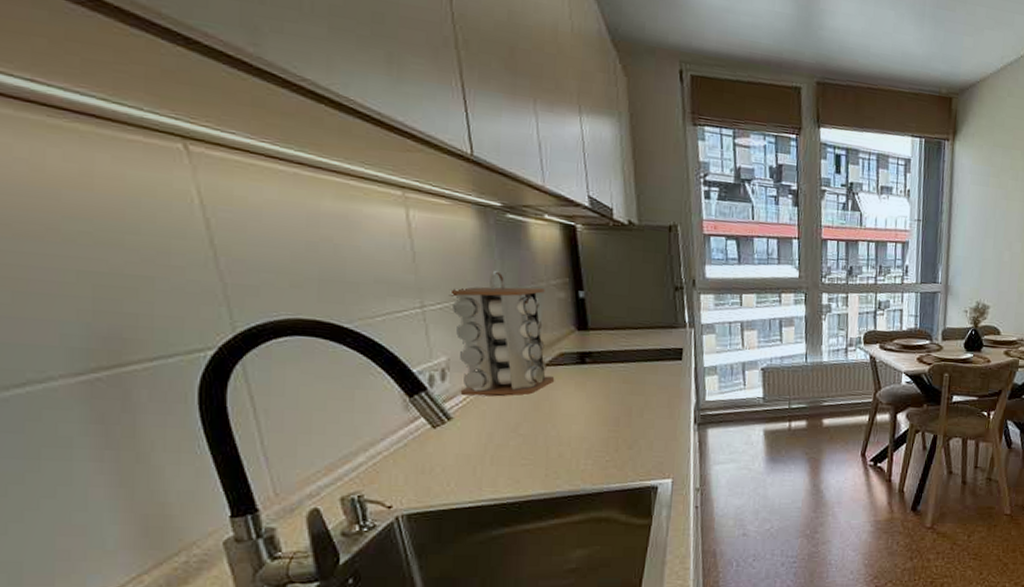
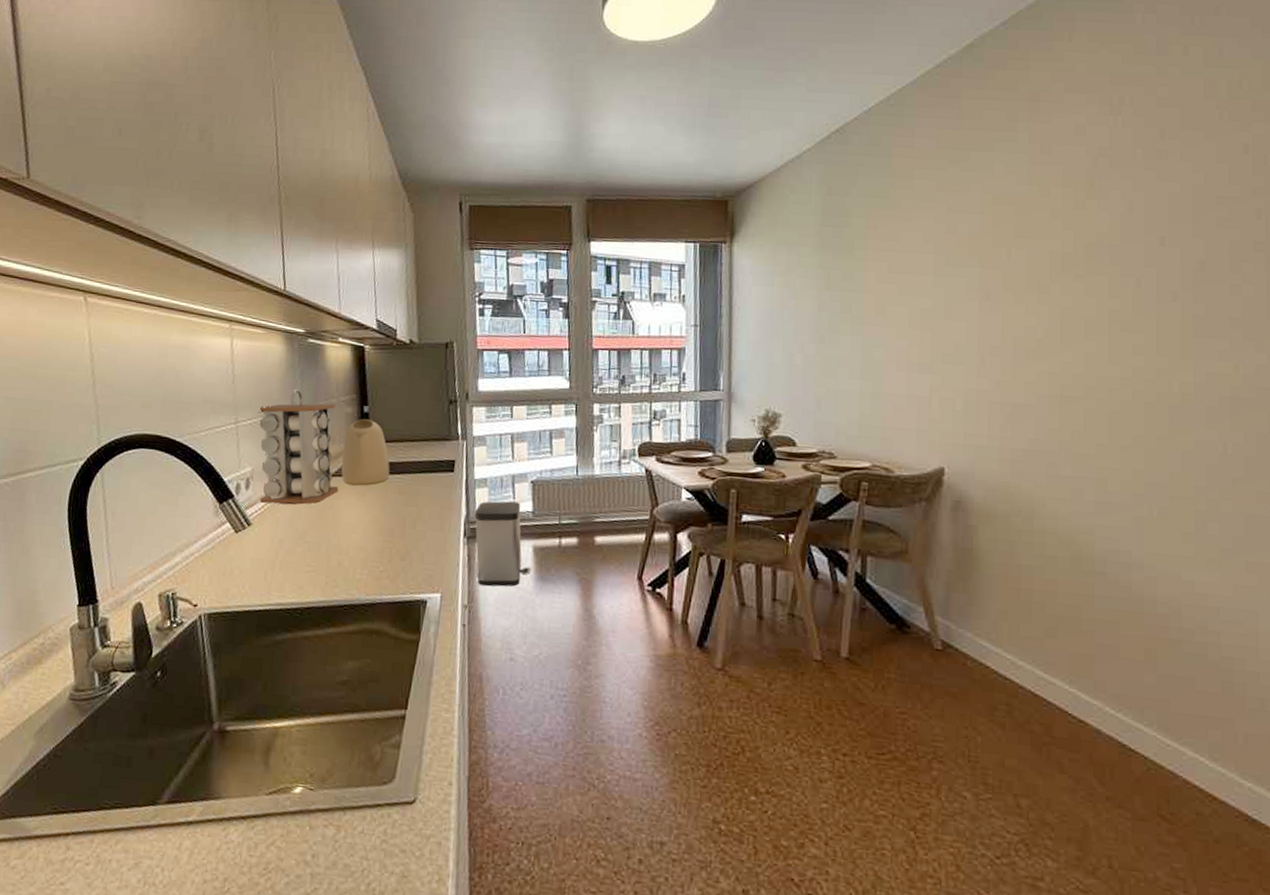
kettle: none [556,305,612,376] -> present [341,419,390,486]
pedal bin: none [704,388,762,470] -> present [474,501,531,587]

